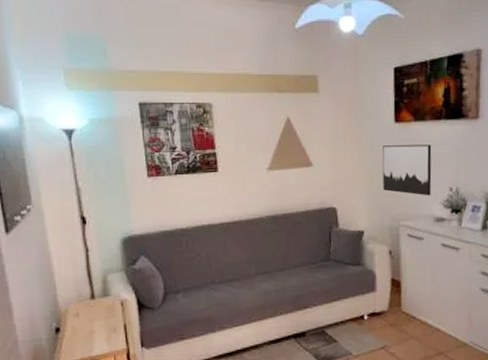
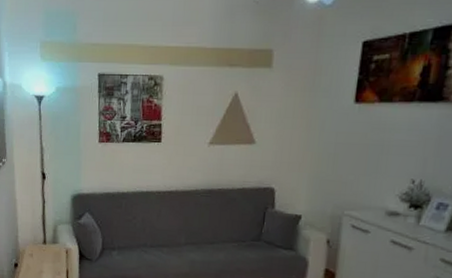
wall art: present [382,144,432,196] -> none [330,127,396,187]

